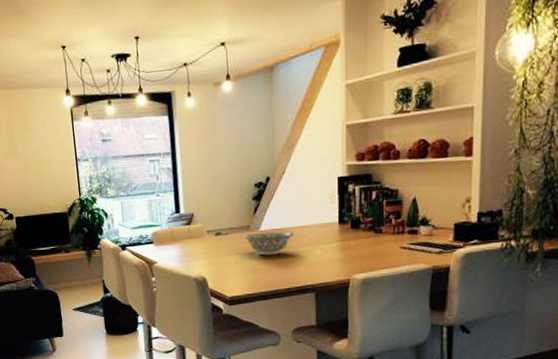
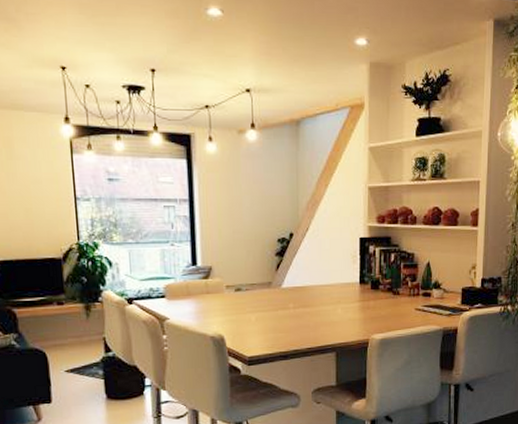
decorative bowl: present [243,231,294,256] -> none [264,289,316,314]

